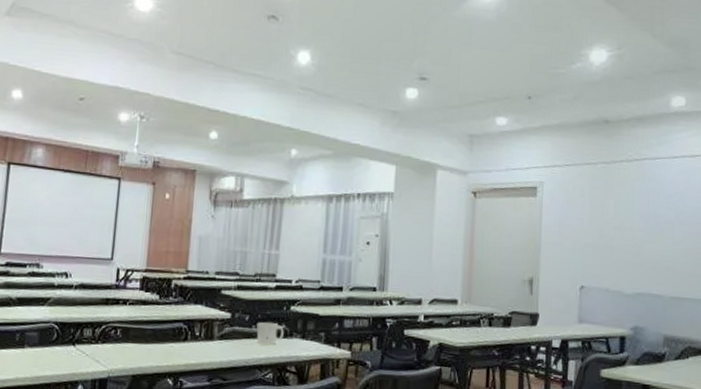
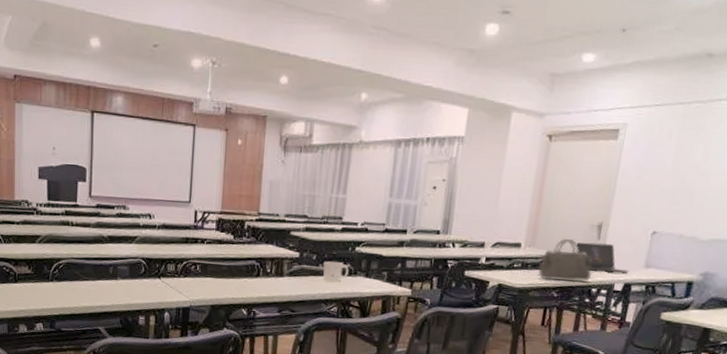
shoulder bag: none [476,294,530,339] -> present [537,239,593,282]
laptop computer: none [511,297,564,330] -> present [576,242,630,274]

